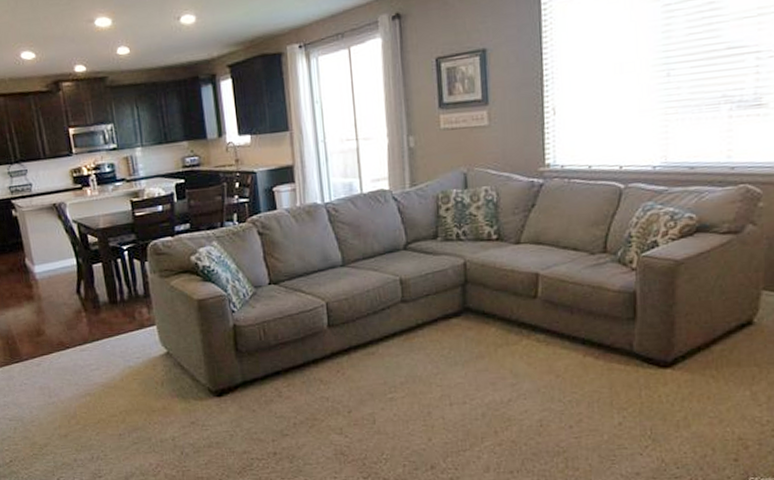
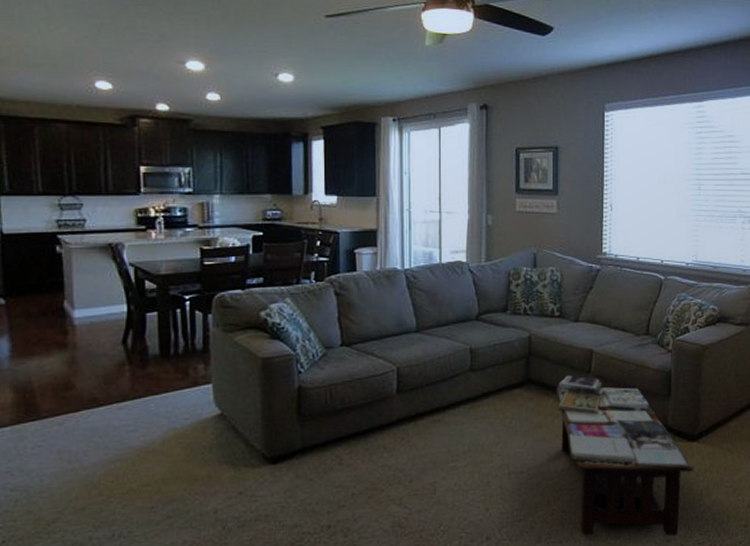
coffee table: none [497,301,668,468] -> present [555,375,694,536]

